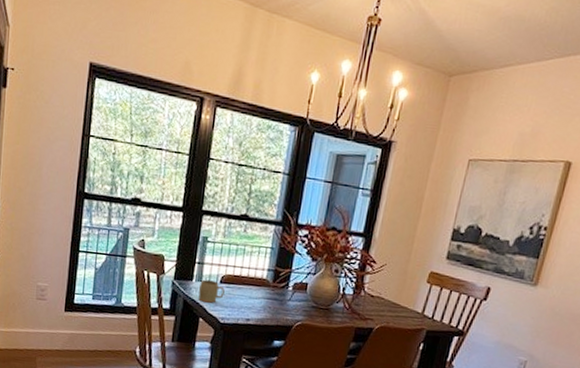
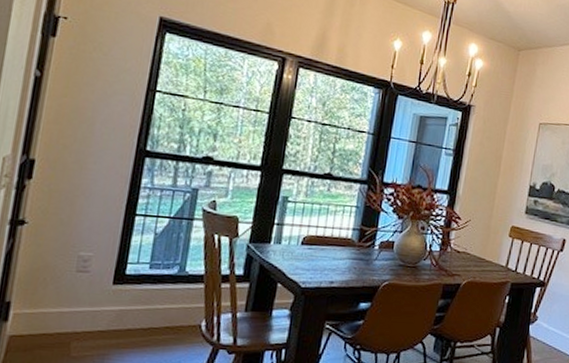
mug: present [198,279,225,303] -> none [277,241,306,267]

